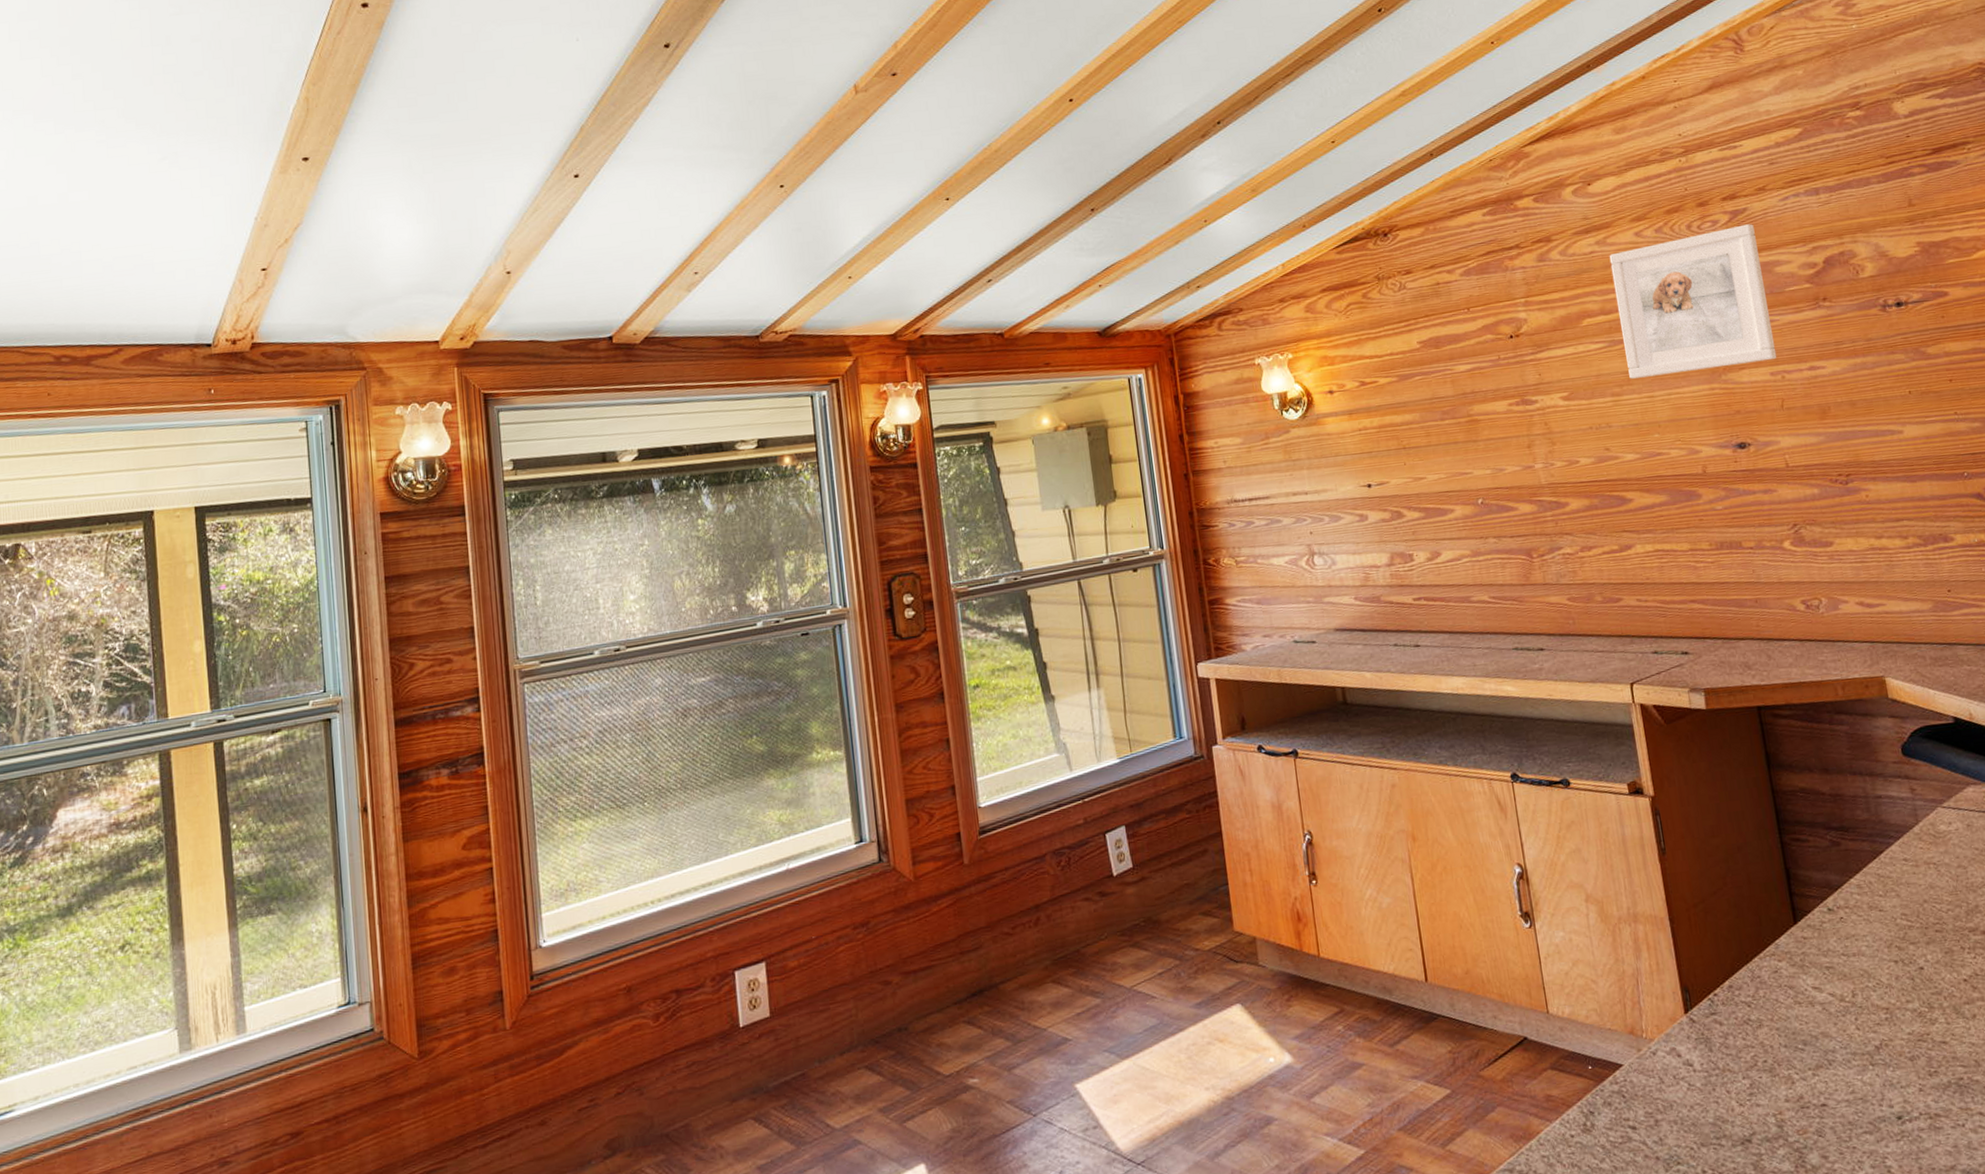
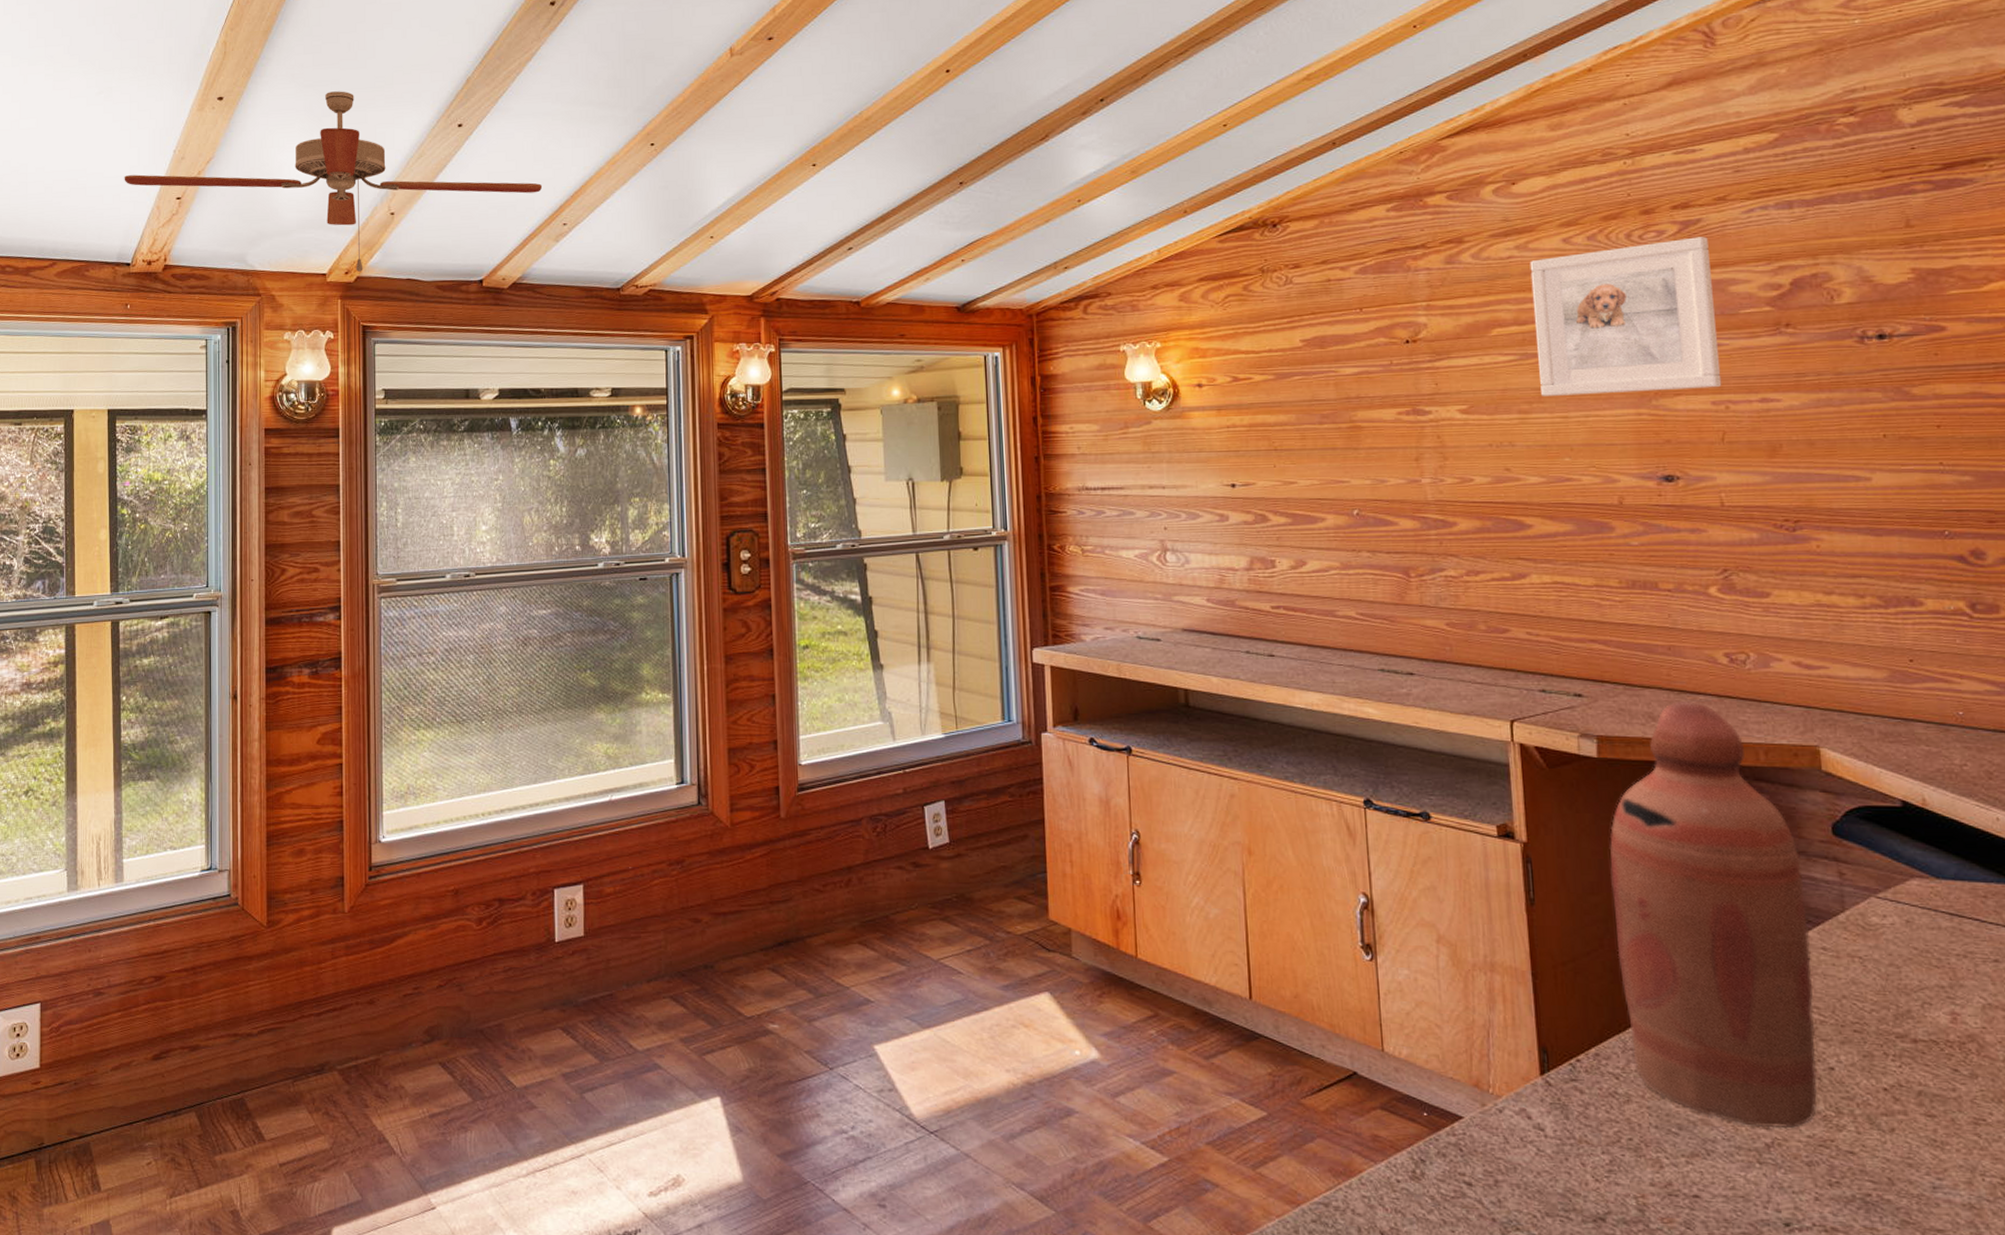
ceiling fan: none [198,145,670,337] -> present [124,91,543,272]
bottle: none [1722,647,1913,1032] -> present [1610,700,1817,1129]

